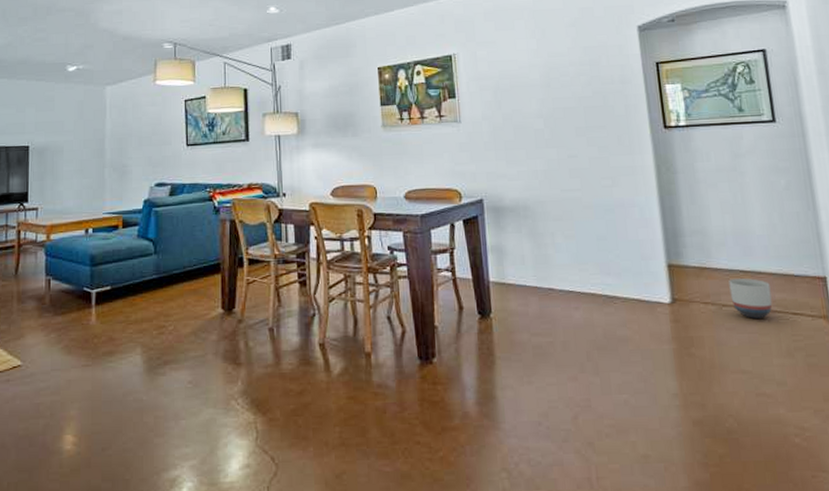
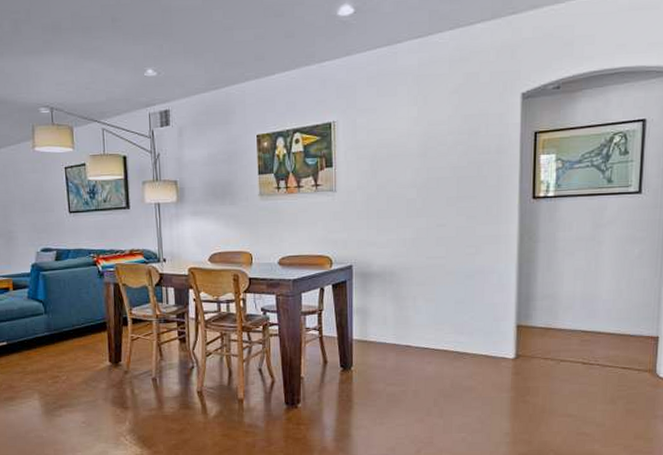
planter: present [728,278,773,319] -> none [569,338,606,372]

